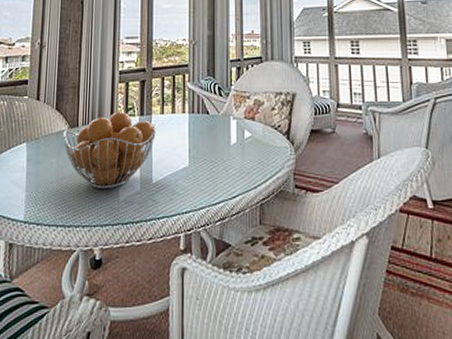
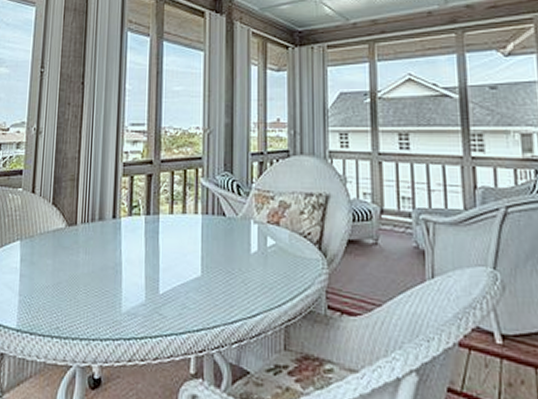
fruit basket: present [63,111,157,190] -> none [59,208,165,299]

